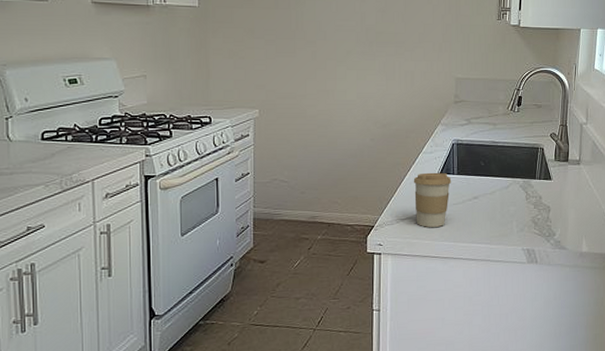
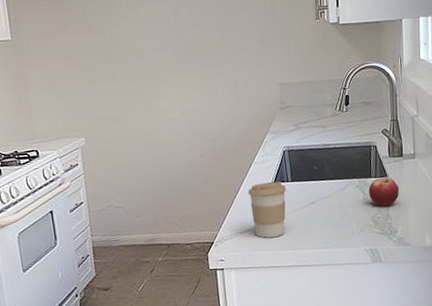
fruit: none [532,180,562,208] -> present [368,177,400,206]

